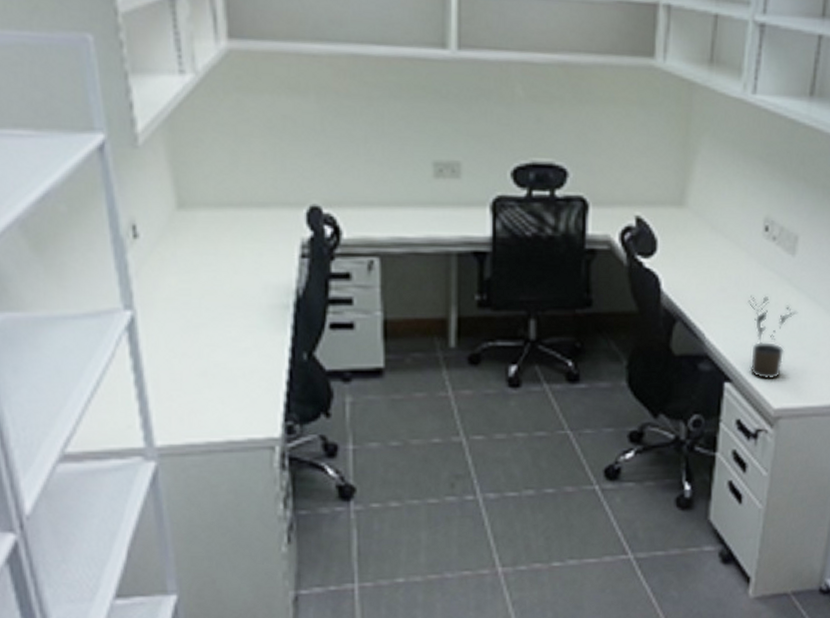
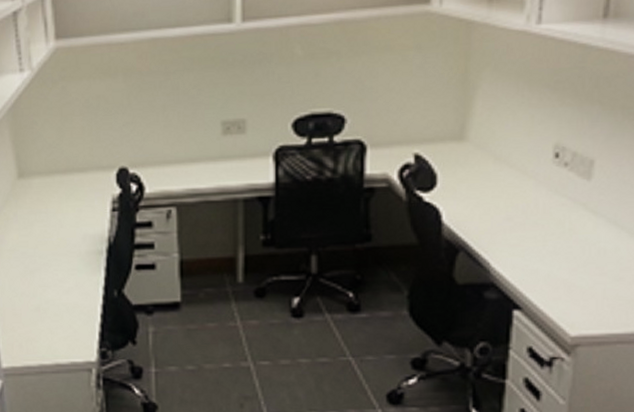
potted plant: present [748,295,798,380] -> none [537,222,597,307]

